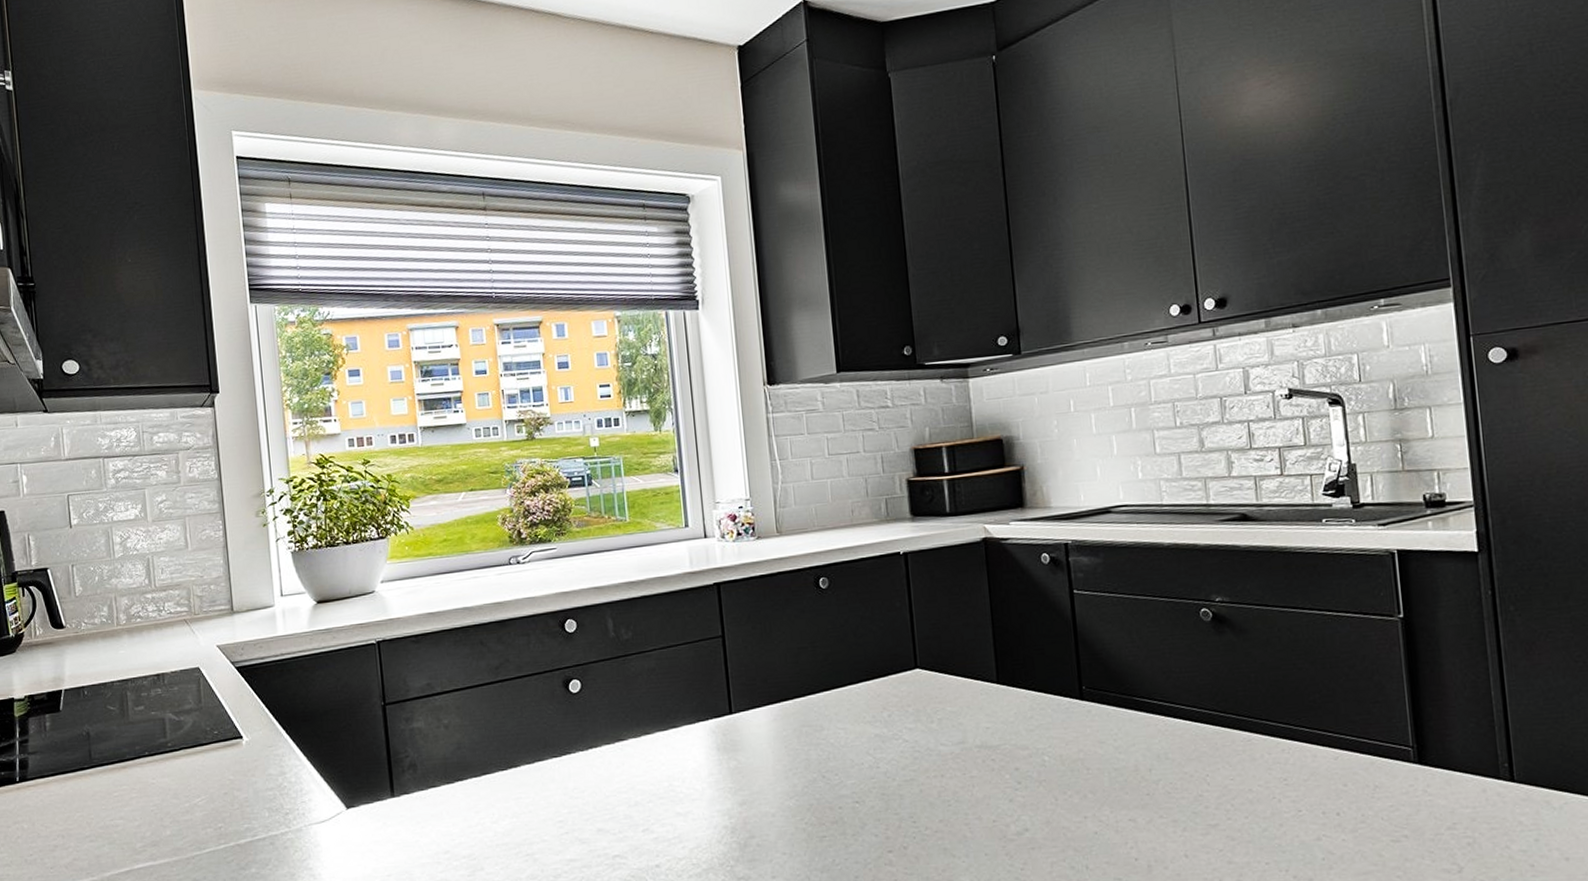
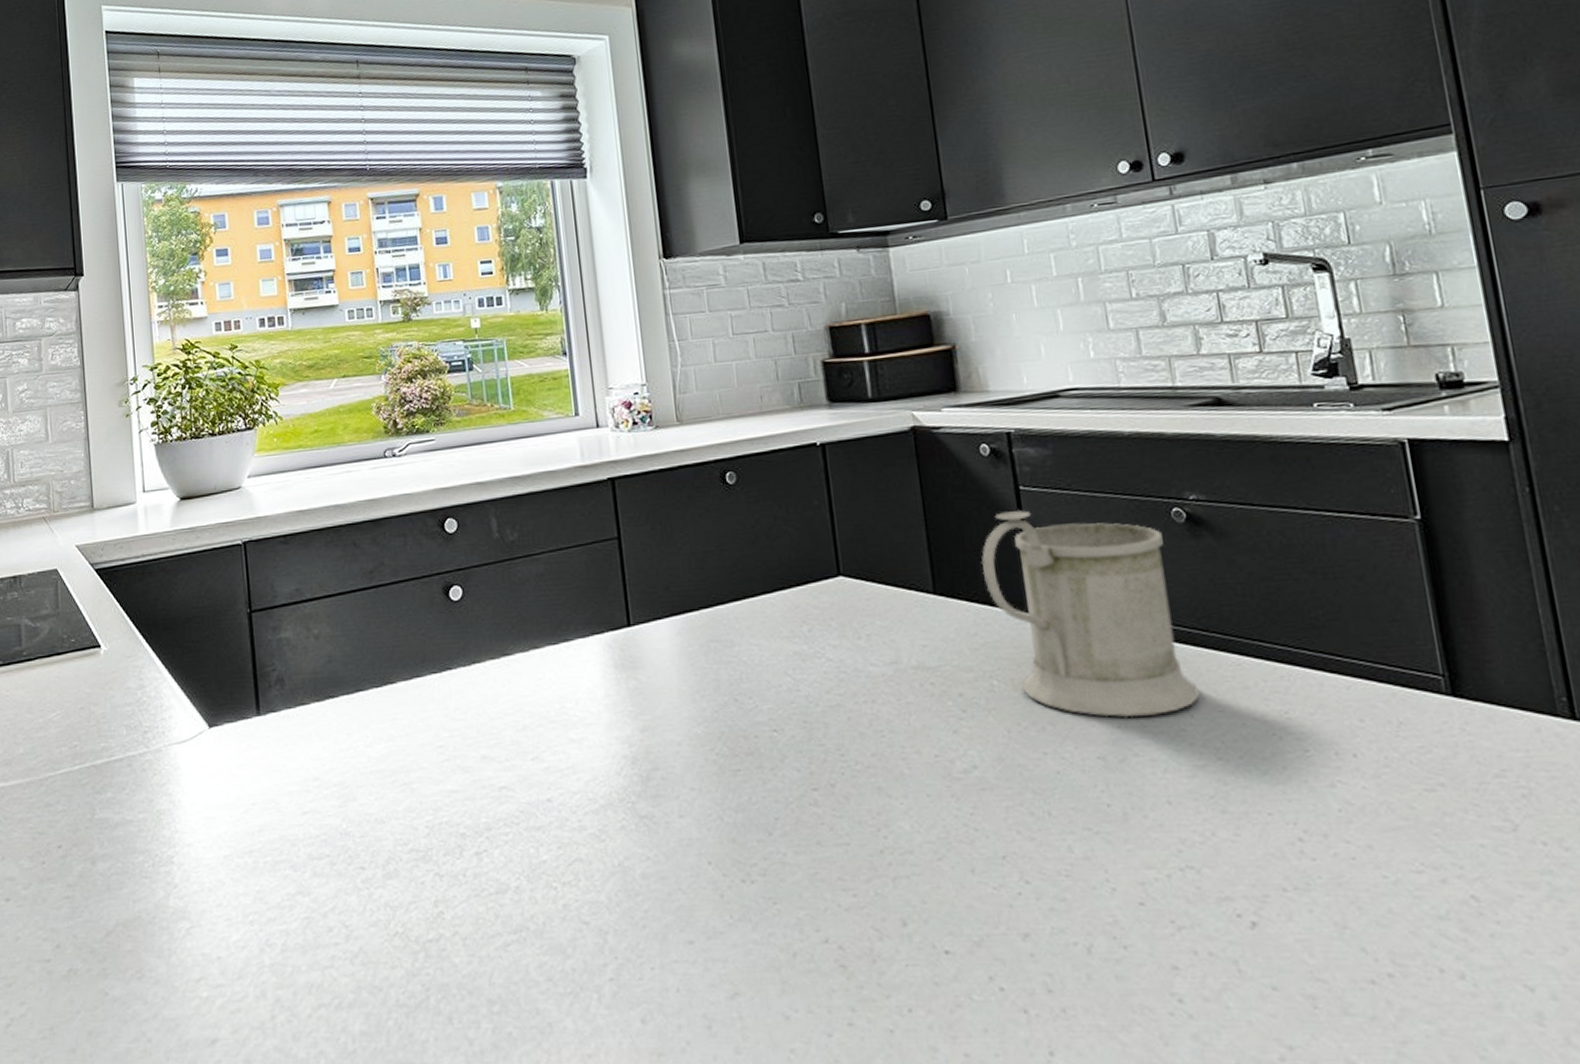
mug: none [1038,611,1215,786] -> present [981,510,1200,718]

